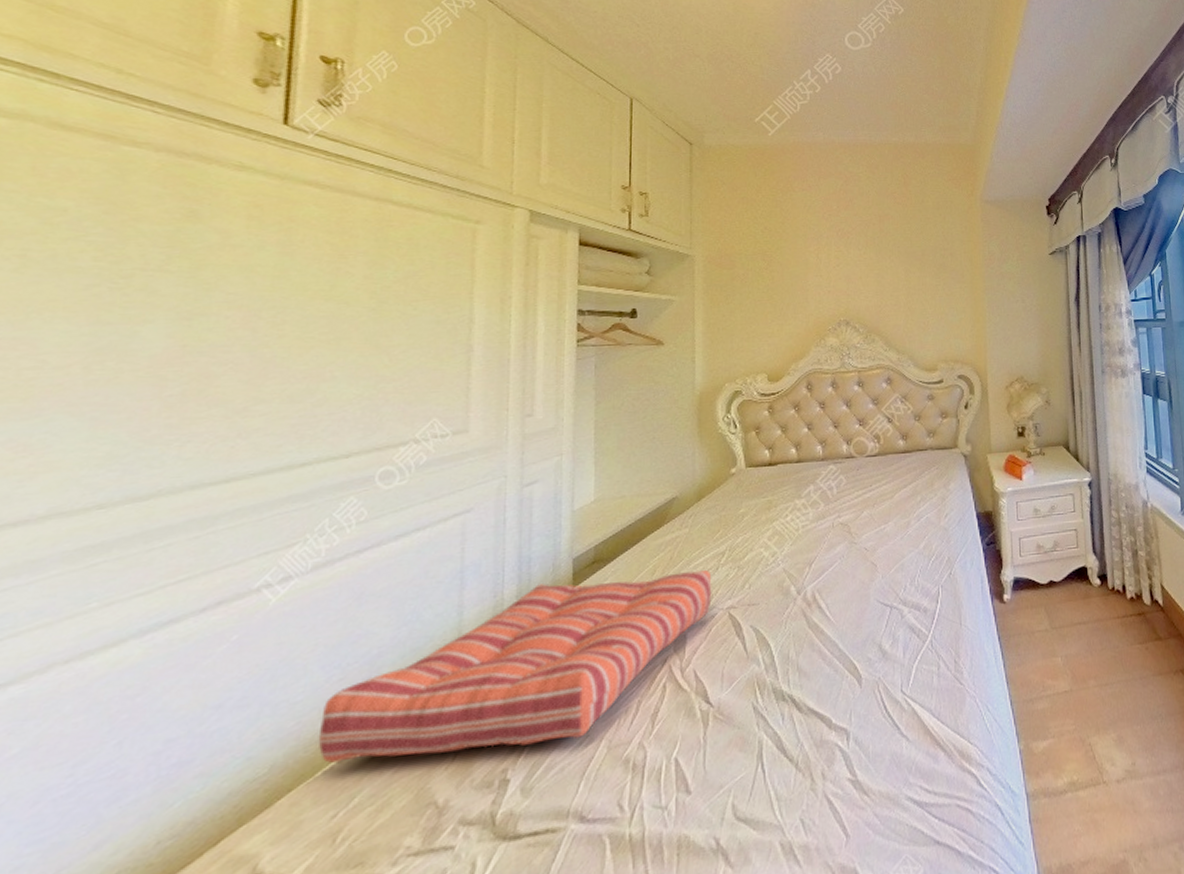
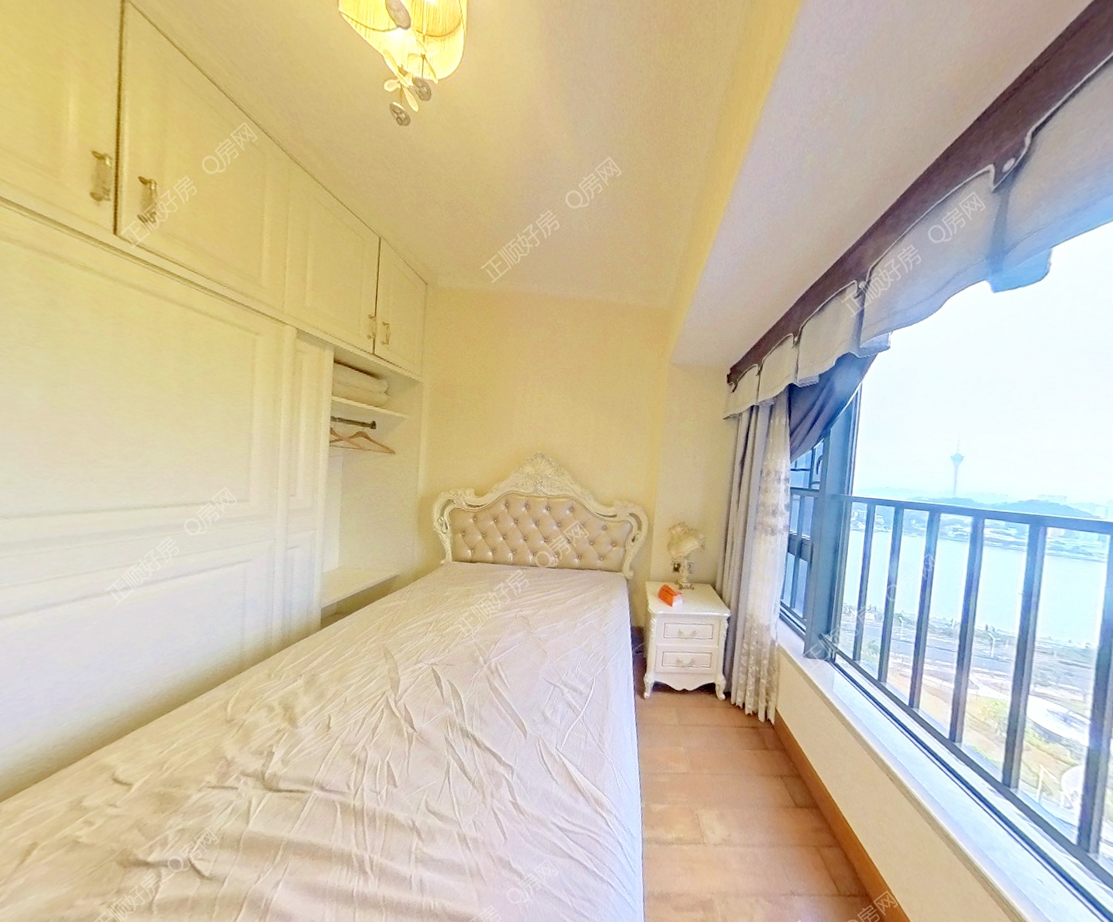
seat cushion: present [318,570,712,763] -> none [150,622,421,734]

